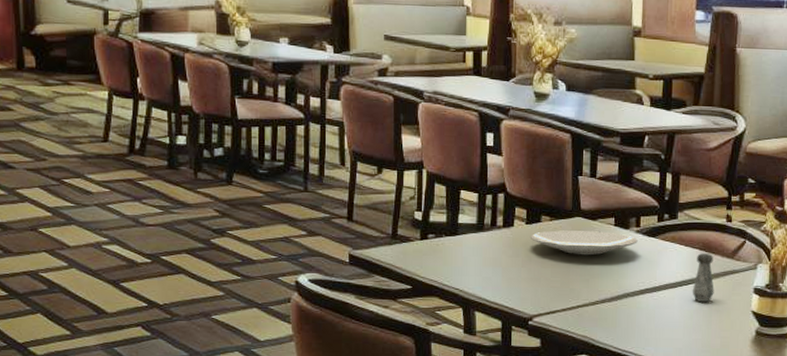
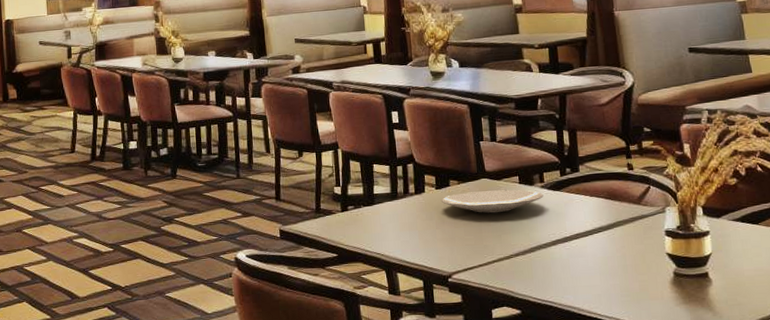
salt shaker: present [692,253,714,302] -> none [603,201,626,248]

